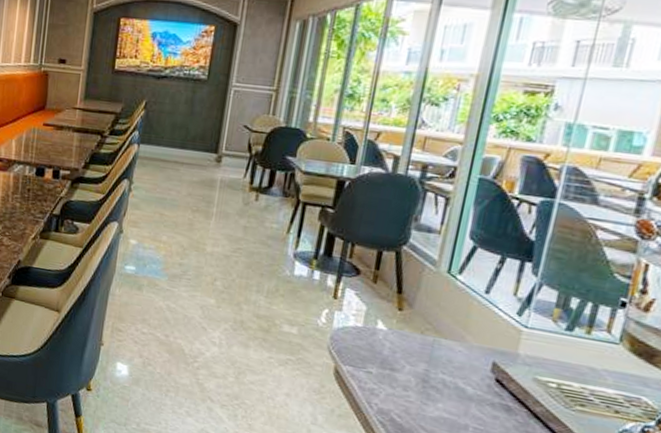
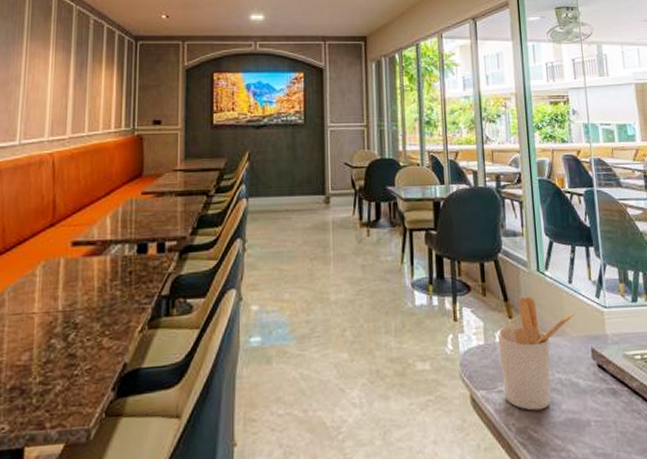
utensil holder: none [373,294,482,401] -> present [498,297,574,411]

